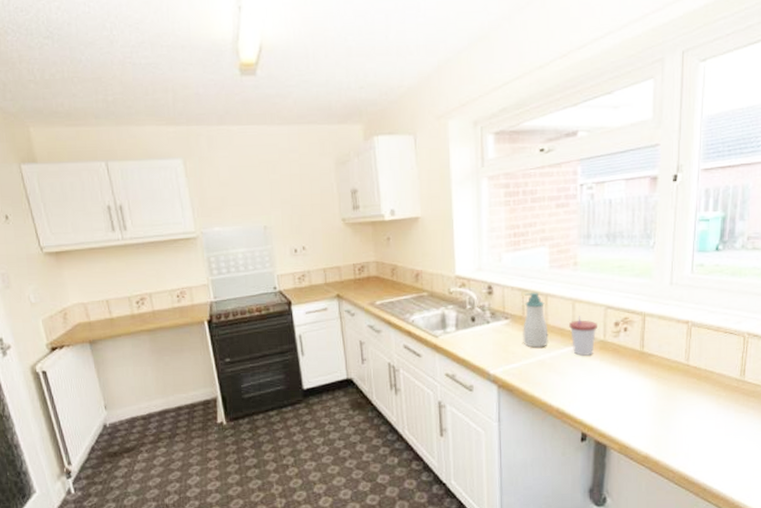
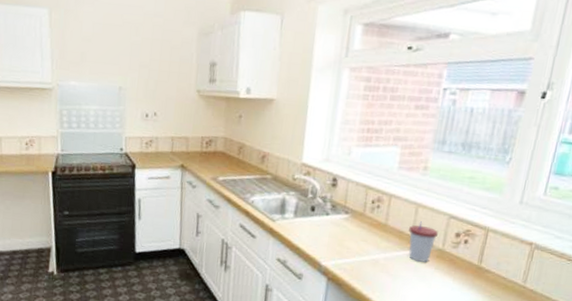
soap bottle: present [523,292,548,348] -> none [359,190,388,247]

